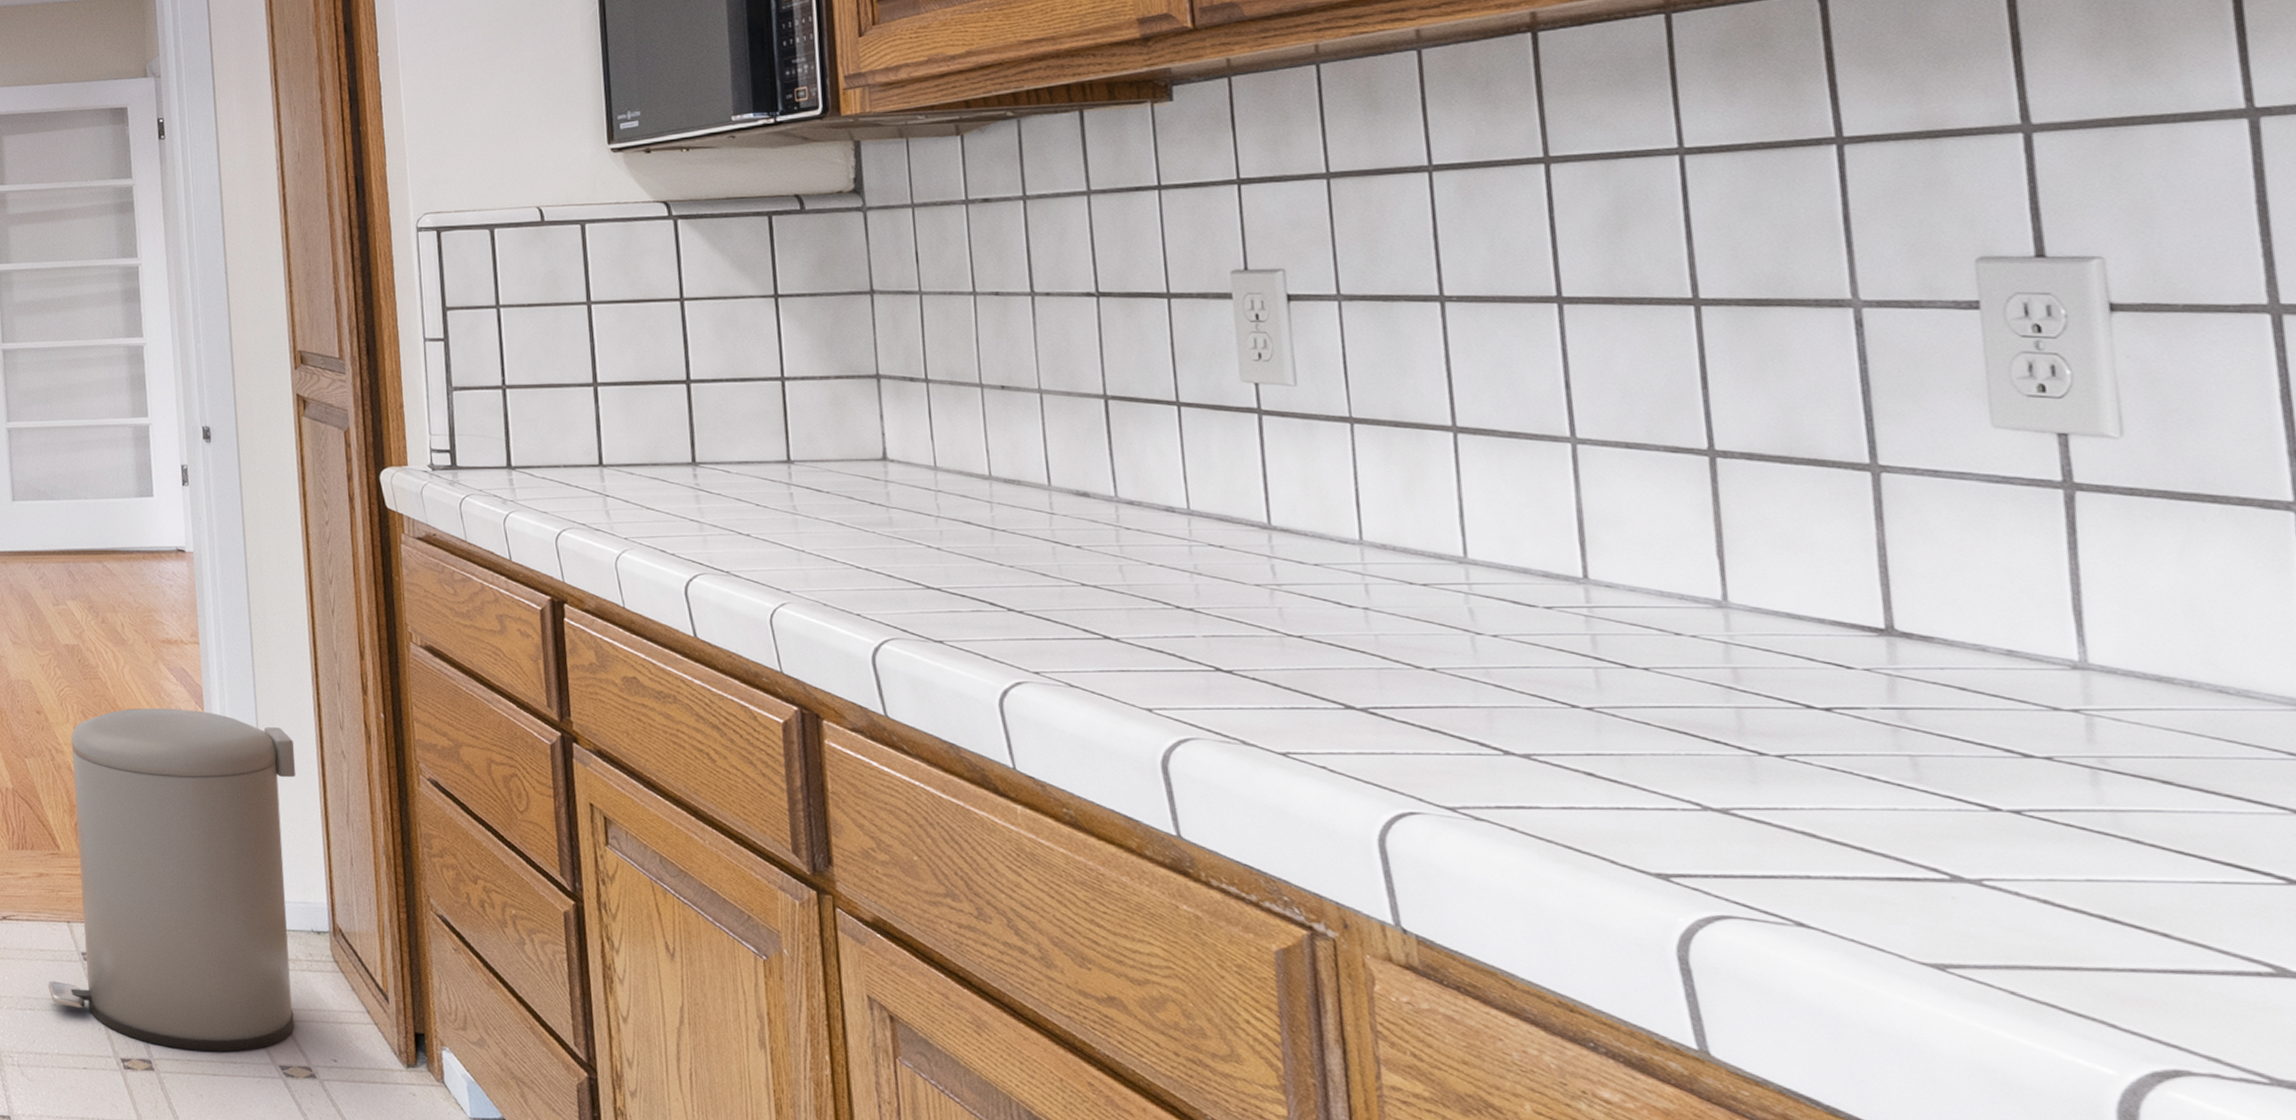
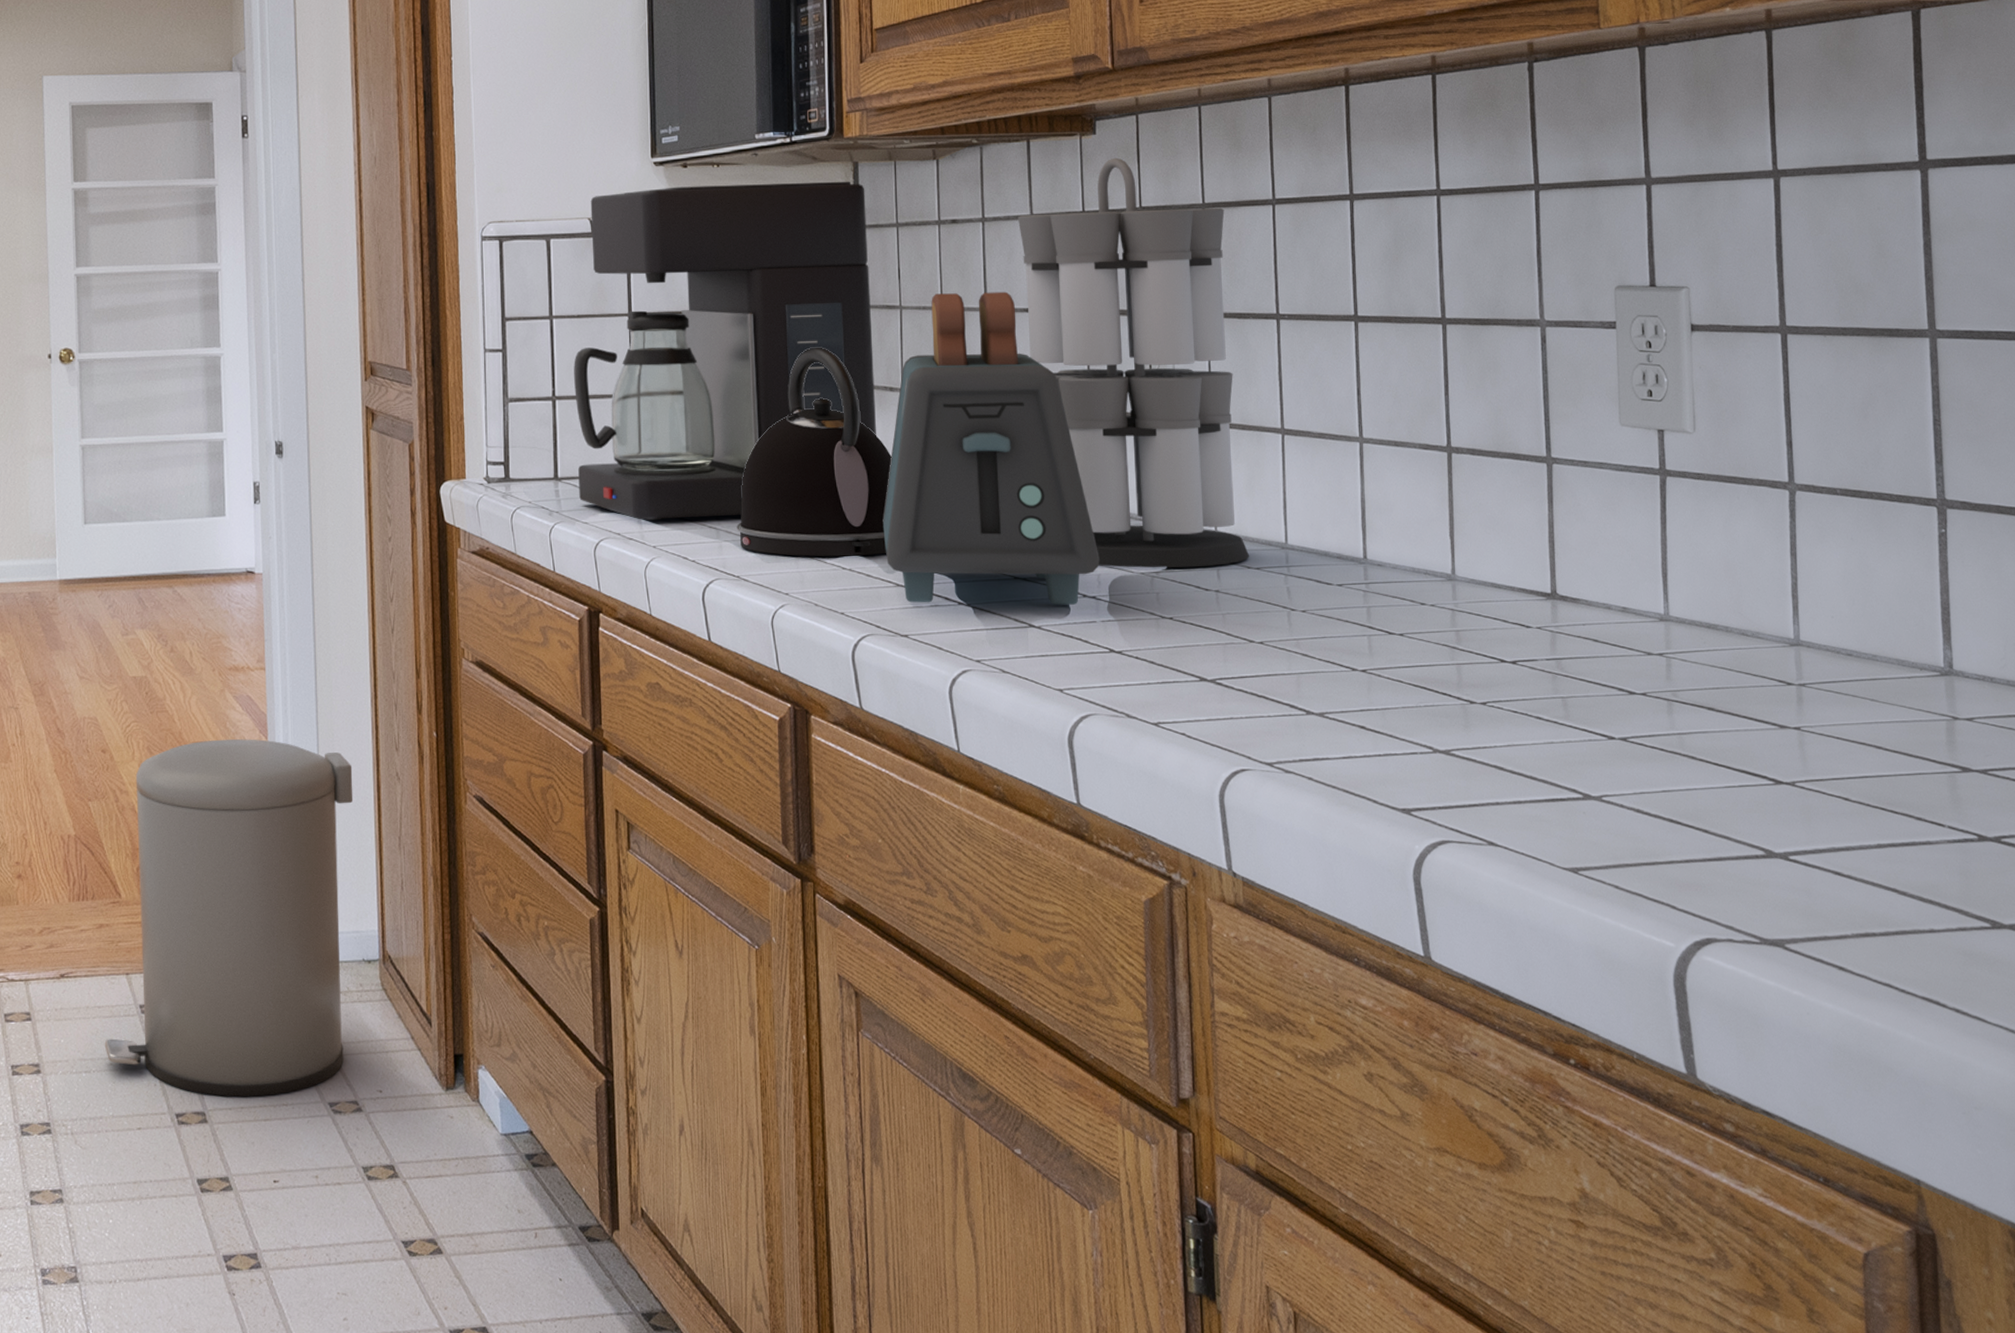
coffee maker: none [525,161,896,512] -> present [574,181,877,521]
kettle: none [724,335,915,555] -> present [736,347,892,557]
toaster: none [906,274,1198,617] -> present [883,291,1100,606]
spice rack: none [1071,125,1412,580] -> present [1018,157,1250,568]

